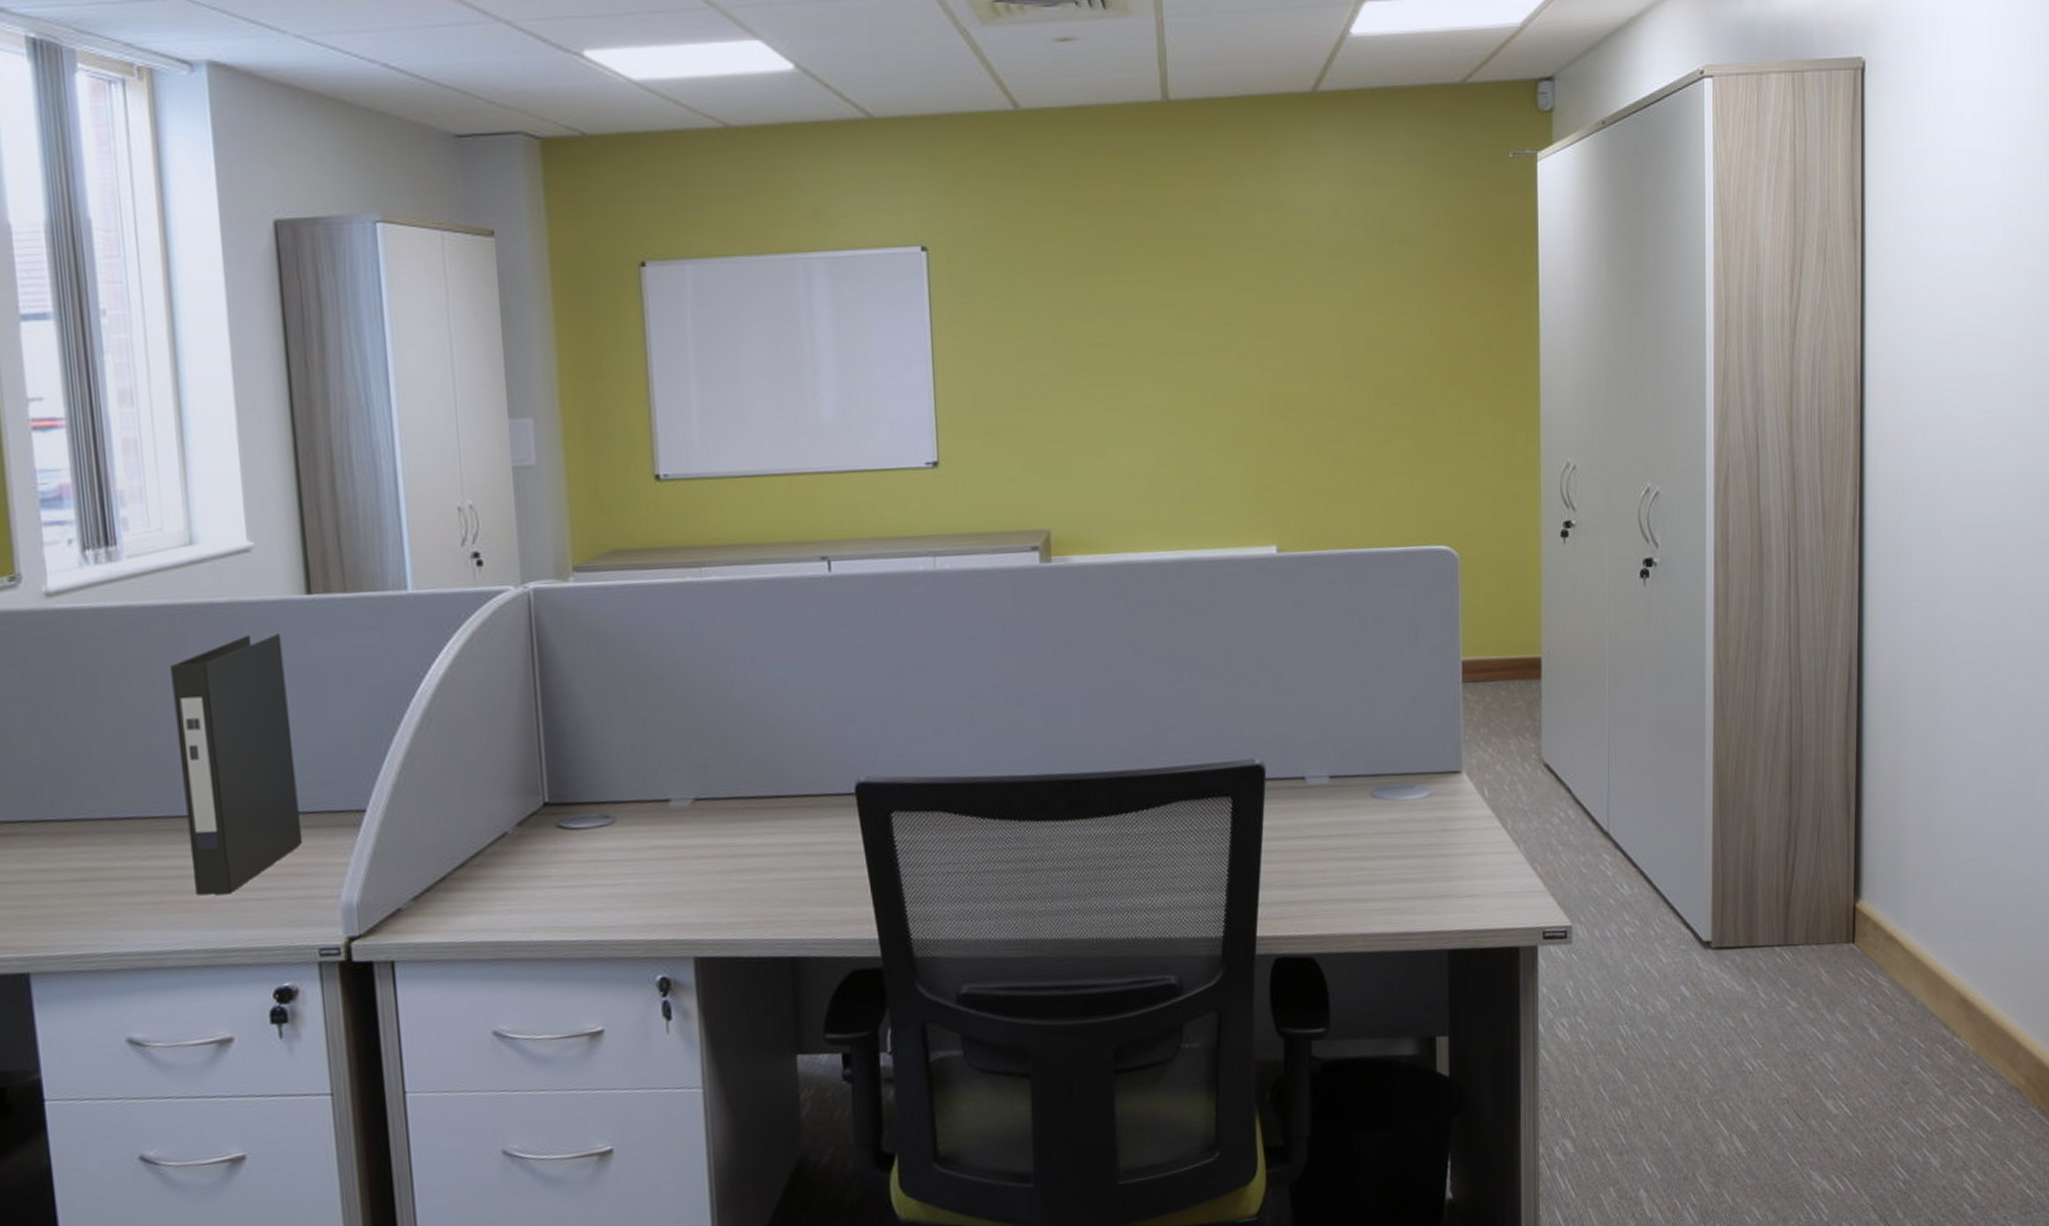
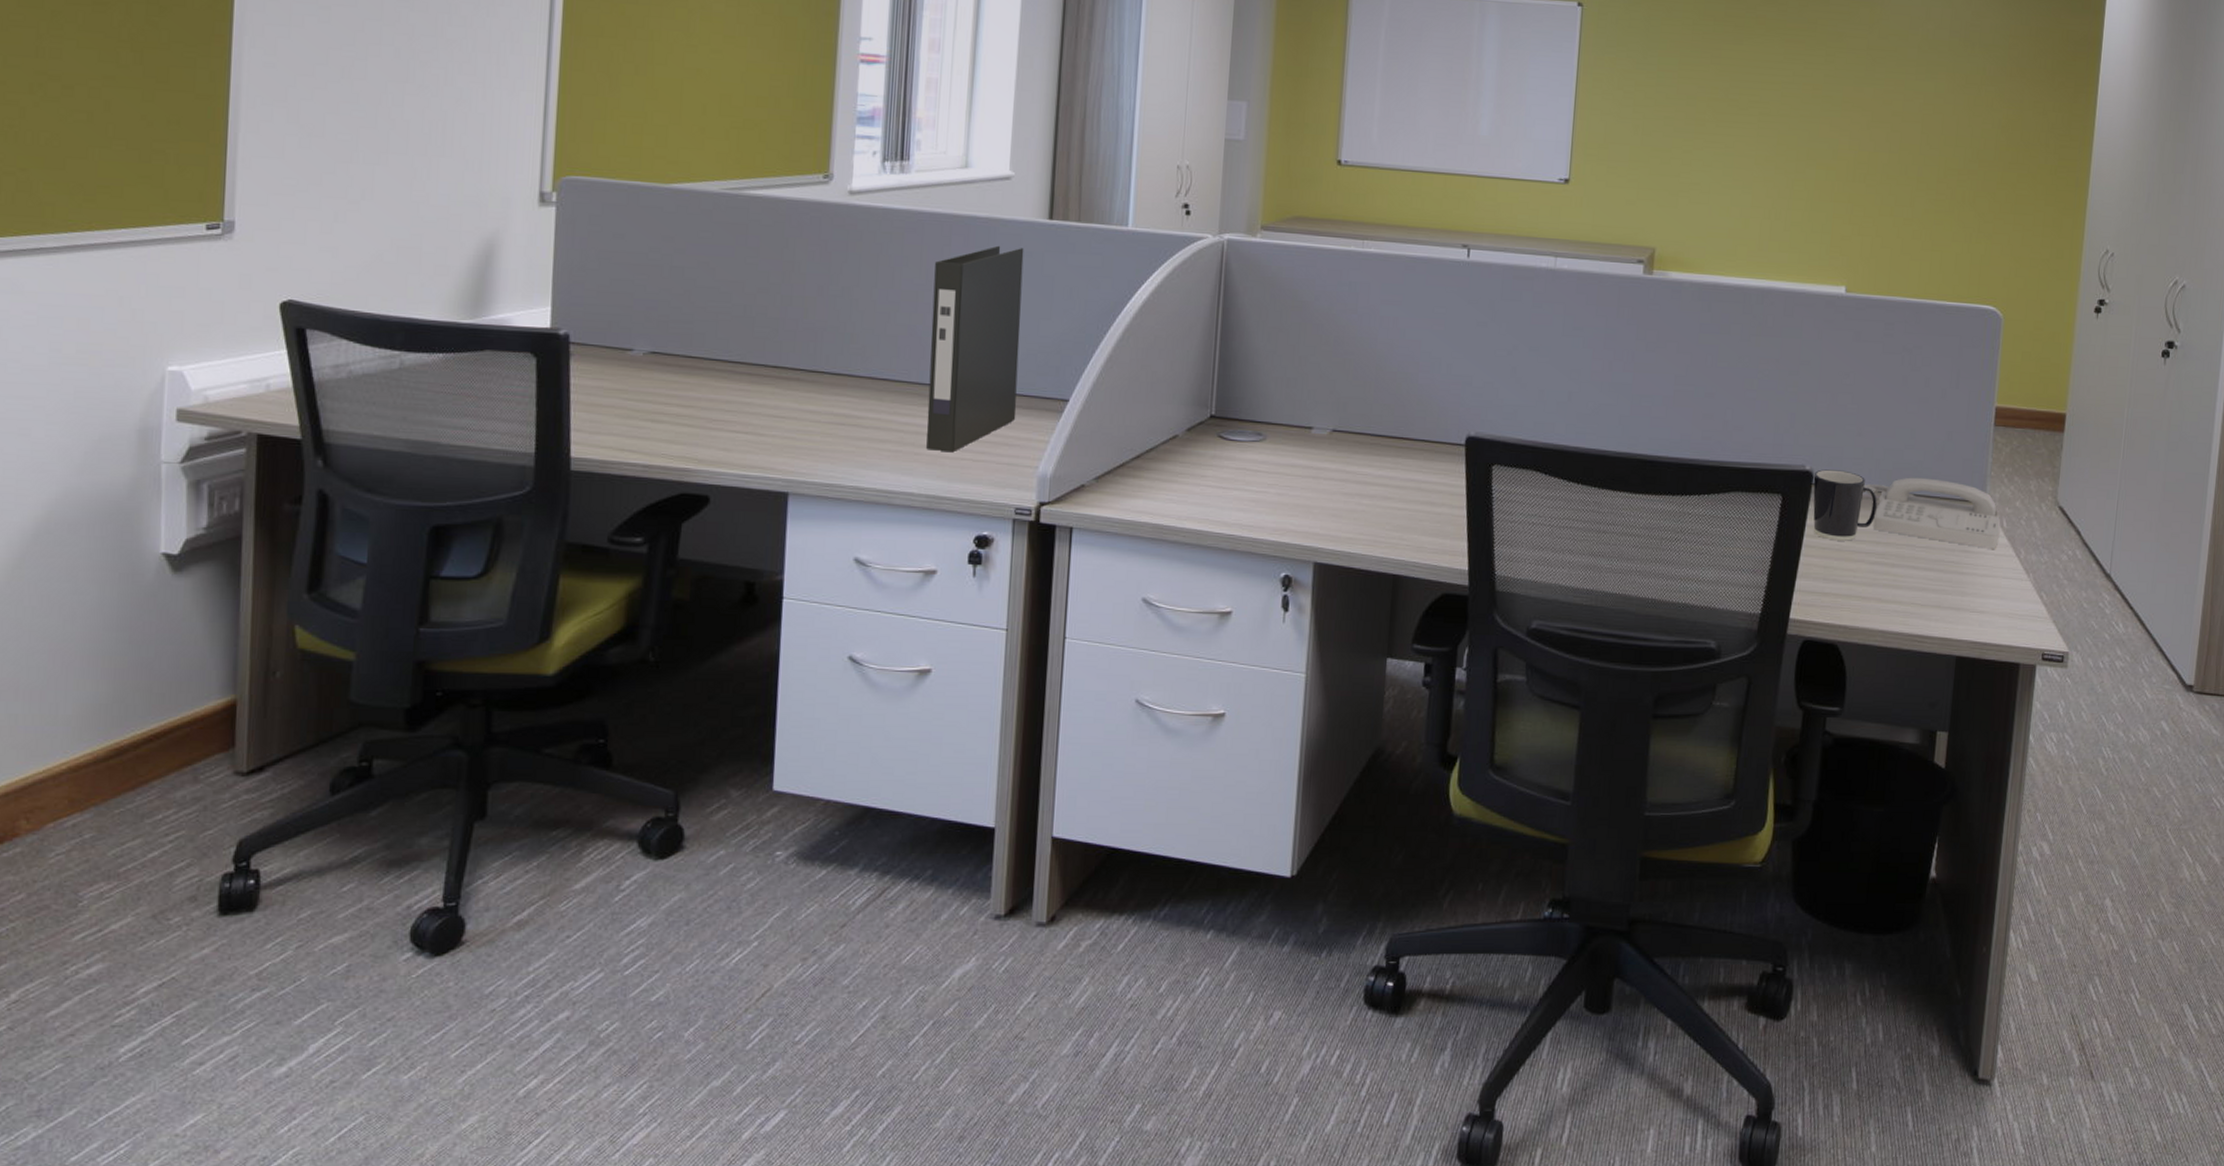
mug: none [1265,758,1341,841] -> present [1813,469,1877,541]
telephone: none [1323,753,1482,824] -> present [1863,477,2001,549]

